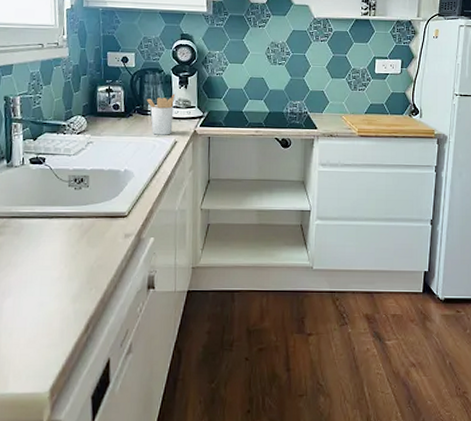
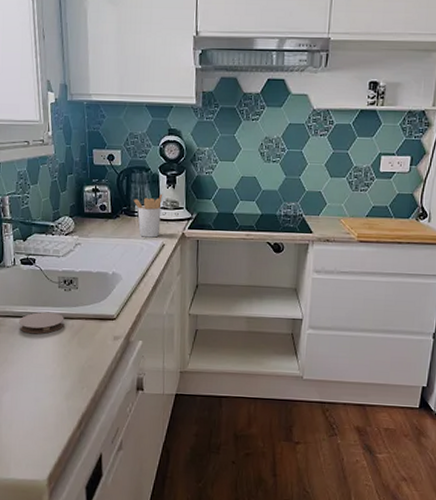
coaster: none [25,211,74,235] -> present [19,311,65,334]

